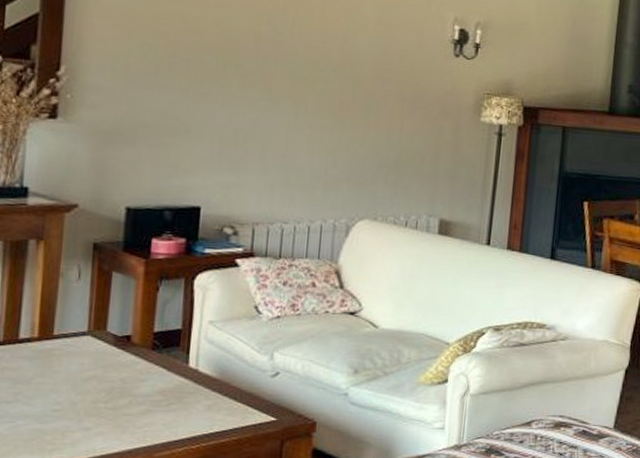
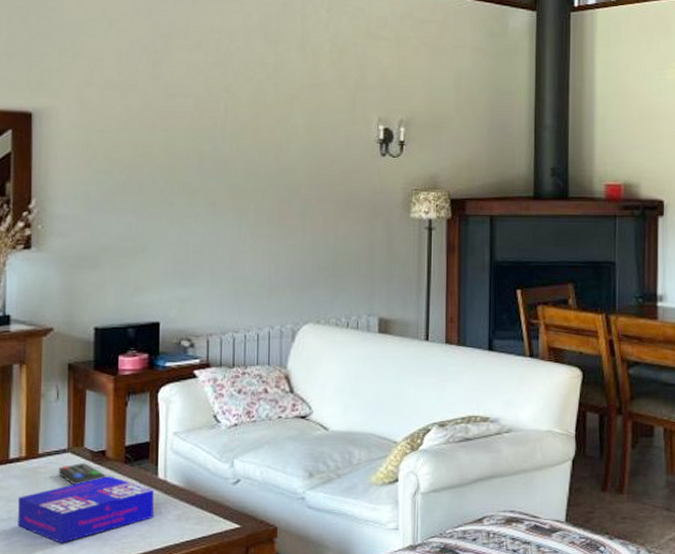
board game: none [25,362,183,429] -> present [18,476,154,543]
remote control: none [75,347,131,370] -> present [58,463,107,485]

